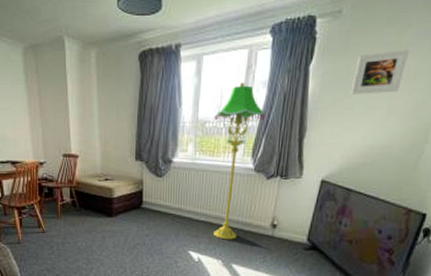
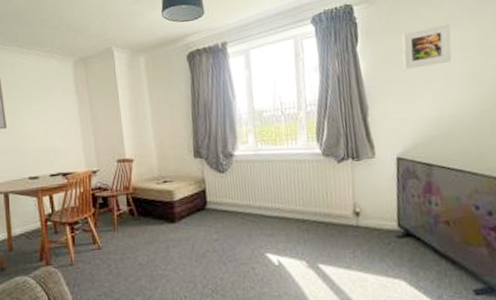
floor lamp: present [214,82,266,240] -> none [270,70,323,236]

